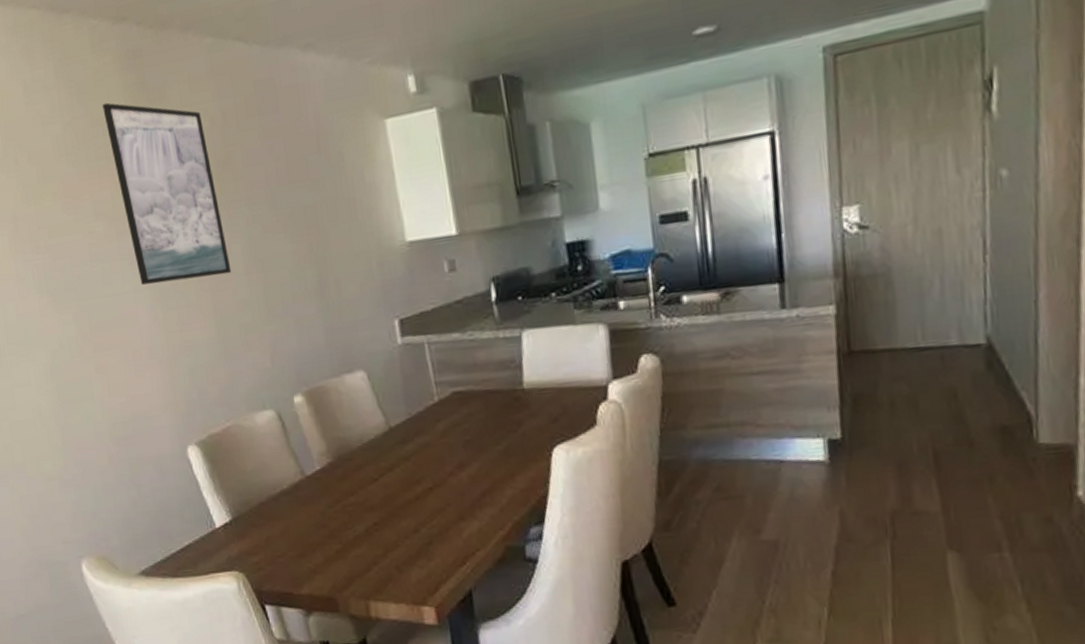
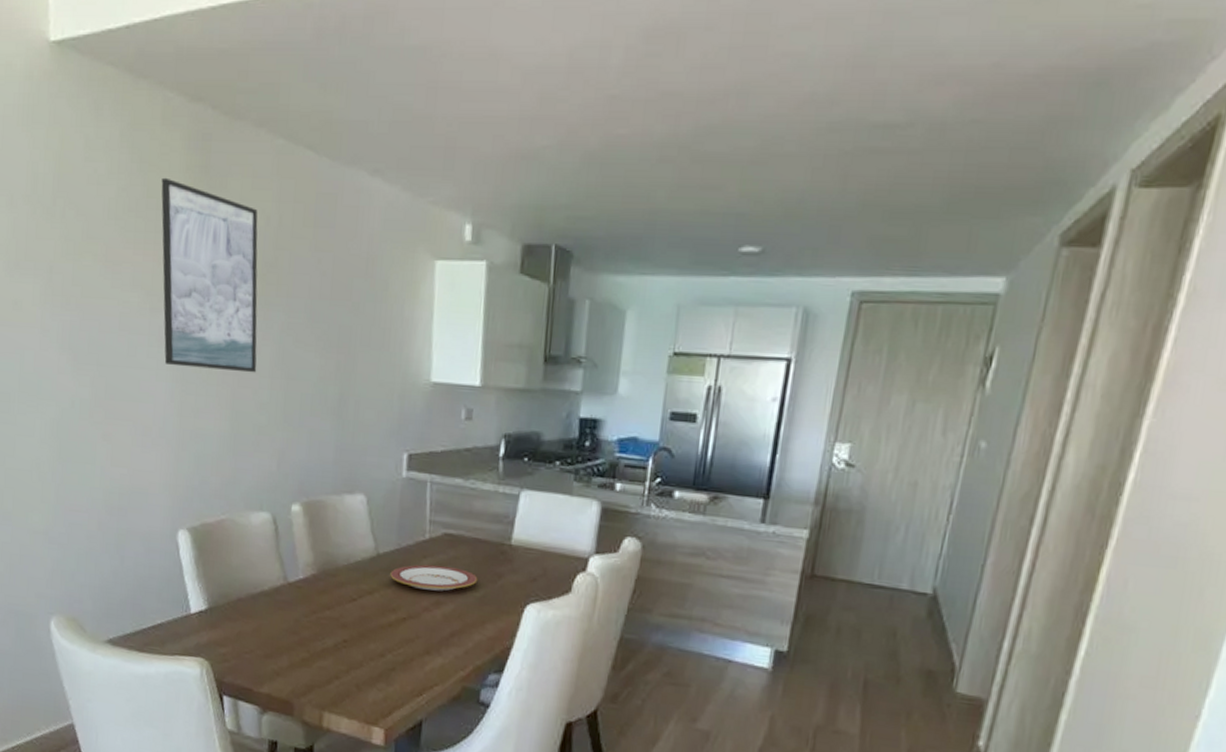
plate: none [406,425,497,455] -> present [390,564,478,592]

